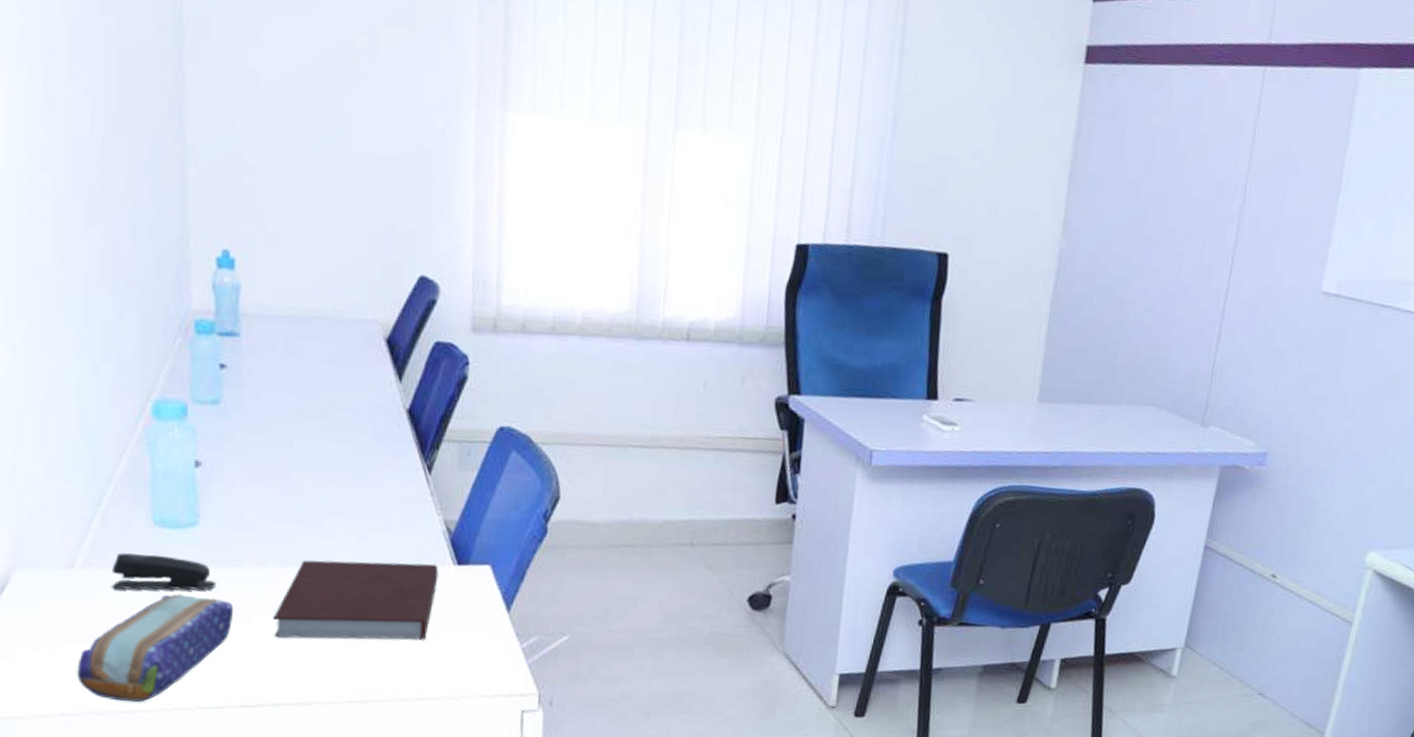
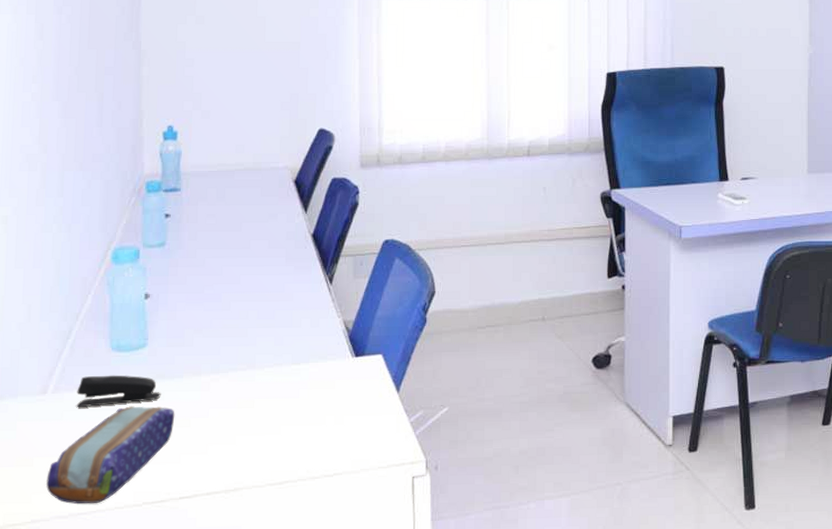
notebook: present [273,560,439,641] -> none [207,358,340,435]

